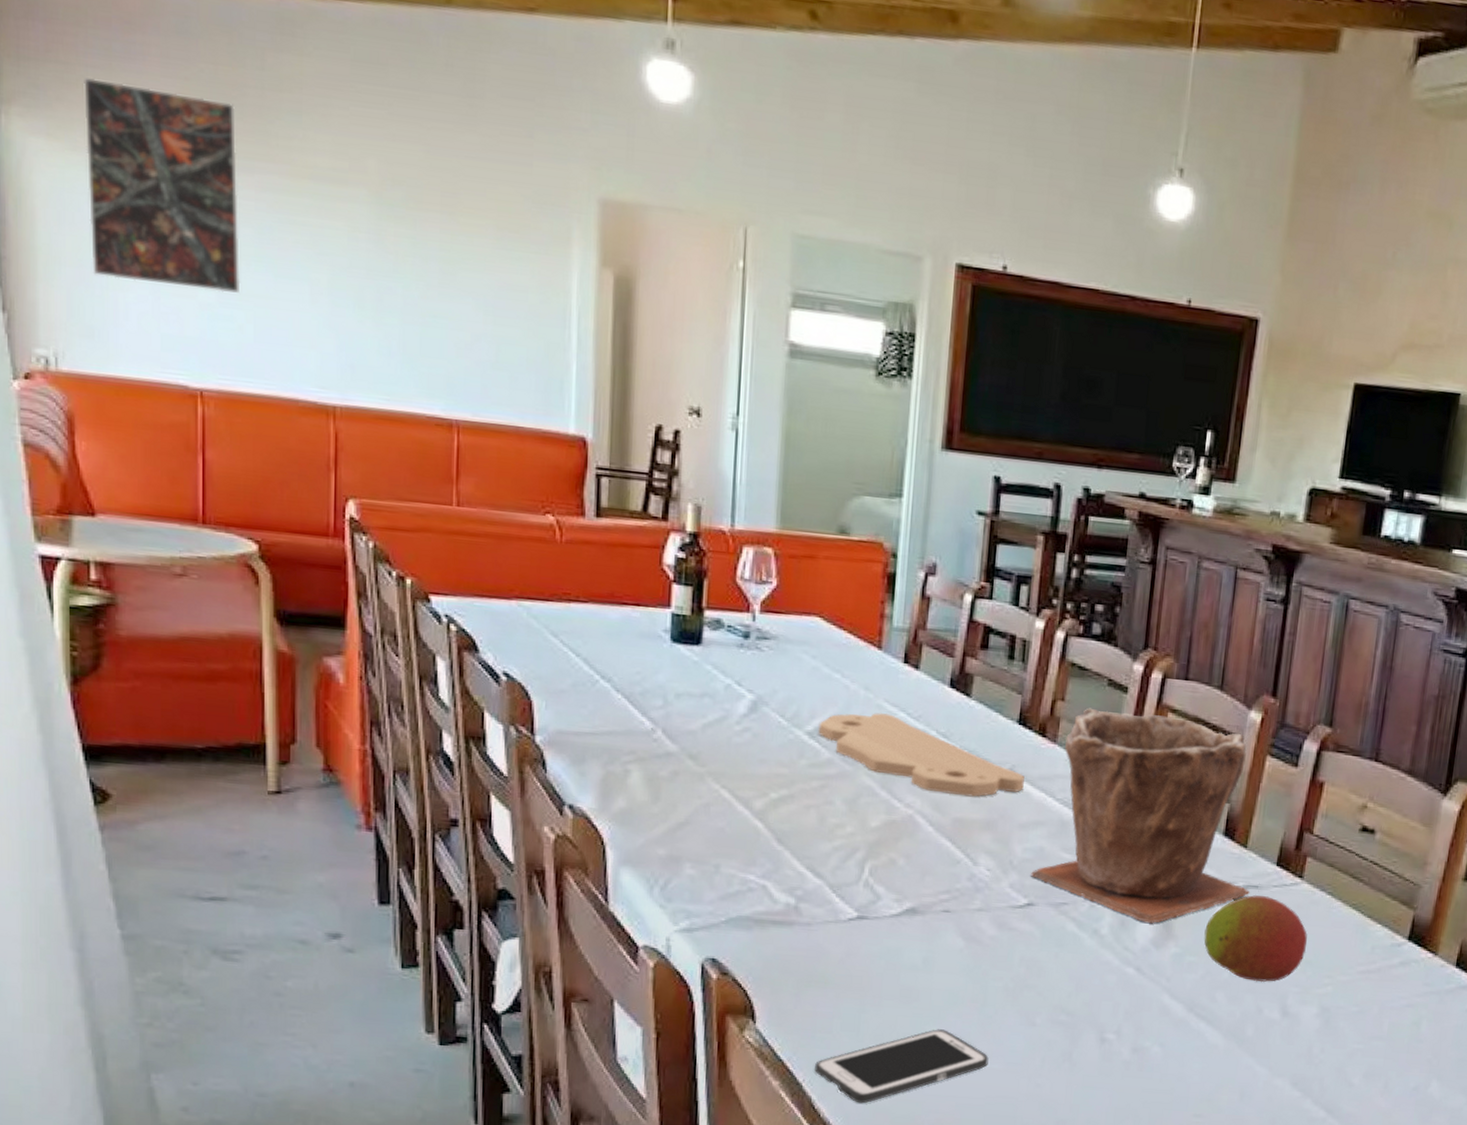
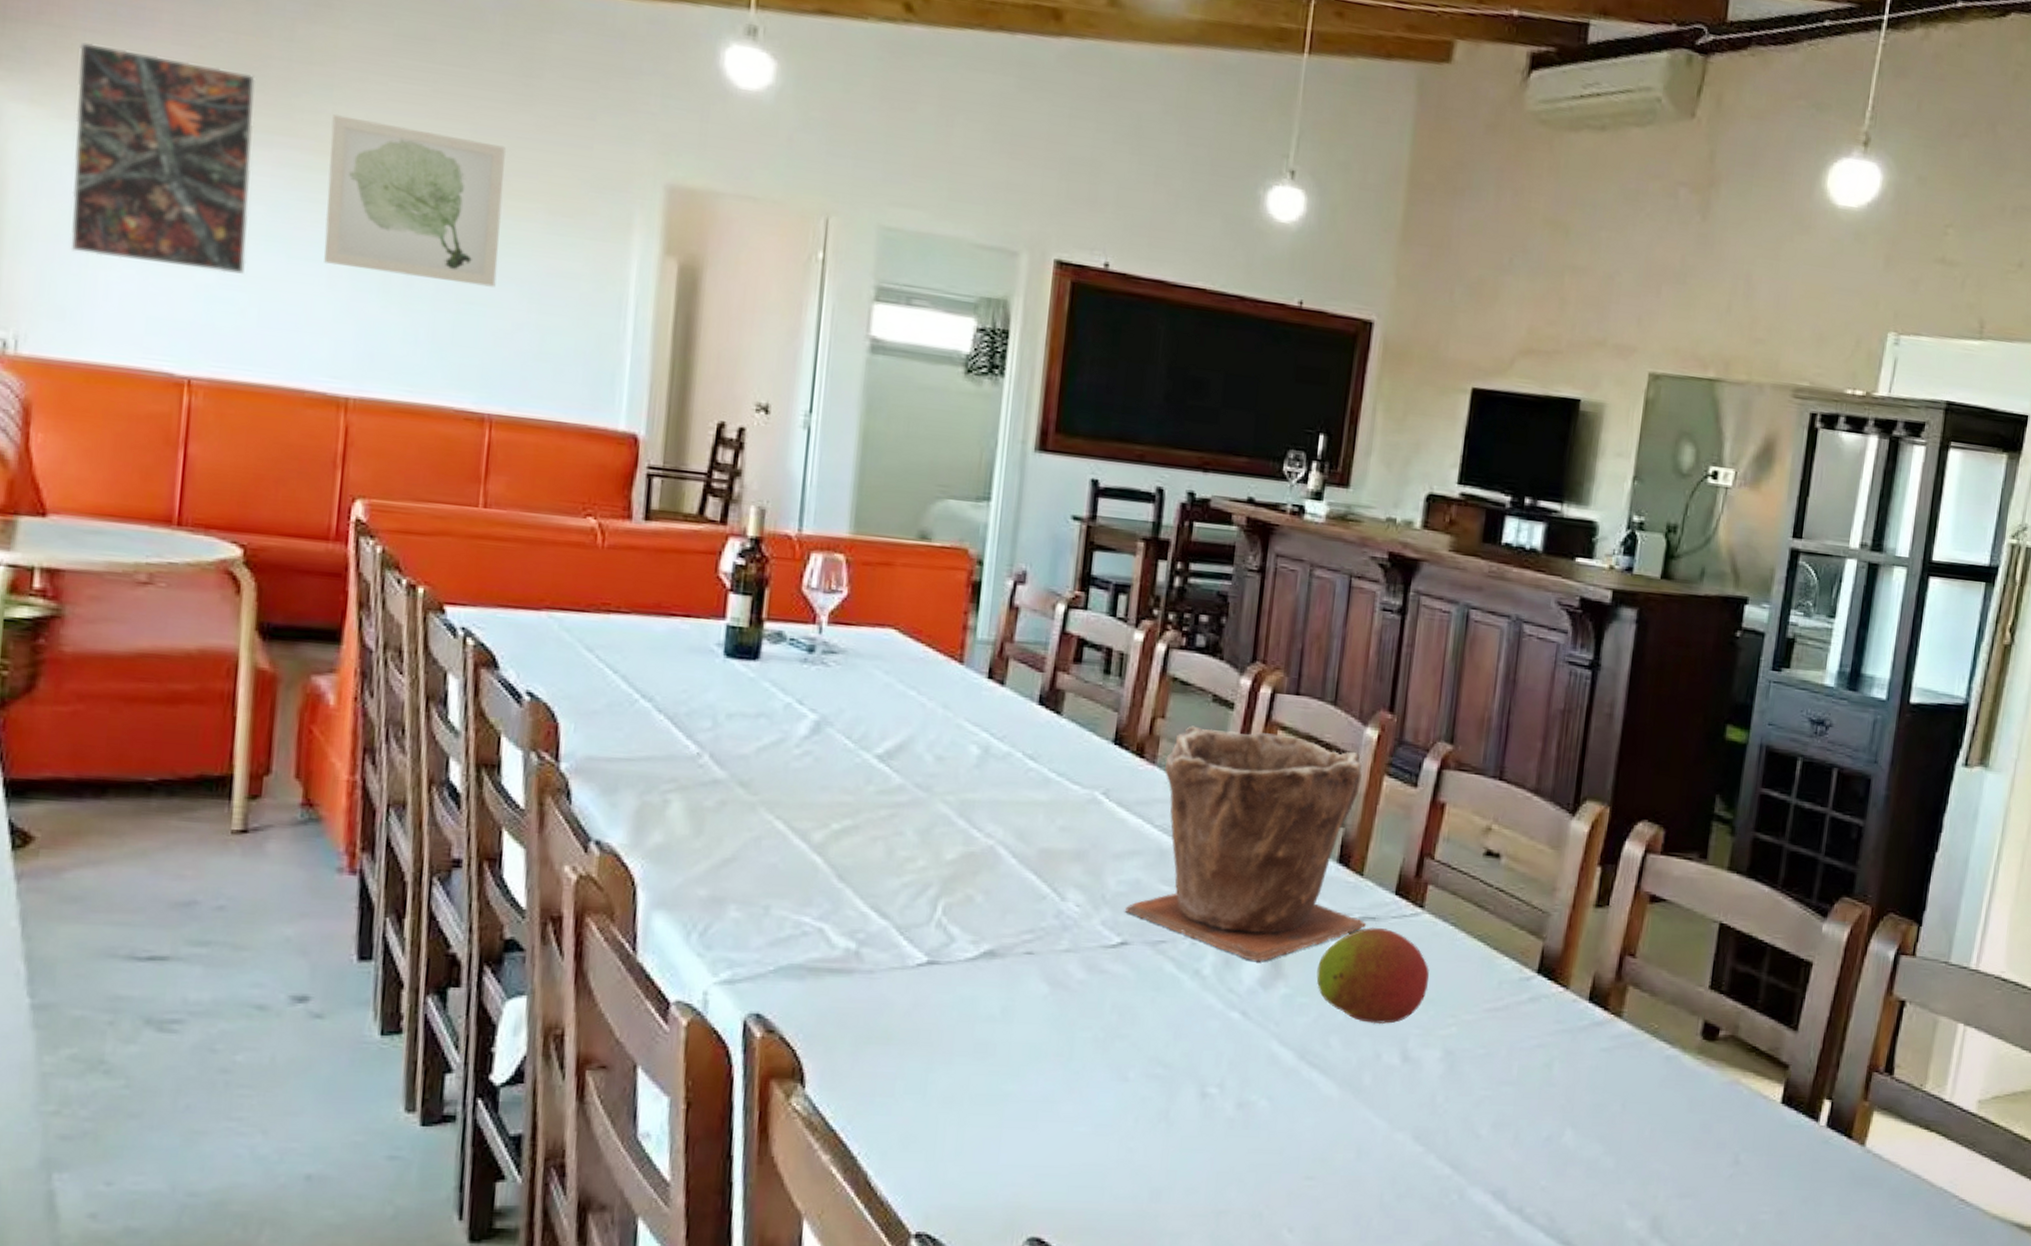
wall art: none [303,139,456,301] -> present [324,114,506,288]
cell phone: present [815,1029,989,1104] -> none [872,1088,1074,1178]
cutting board: present [818,712,1025,797] -> none [889,732,1120,825]

